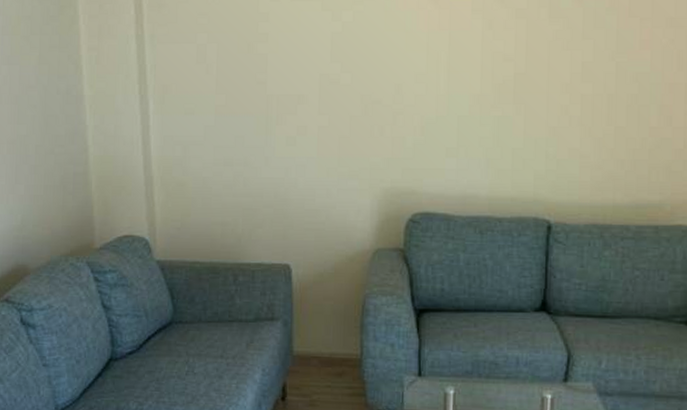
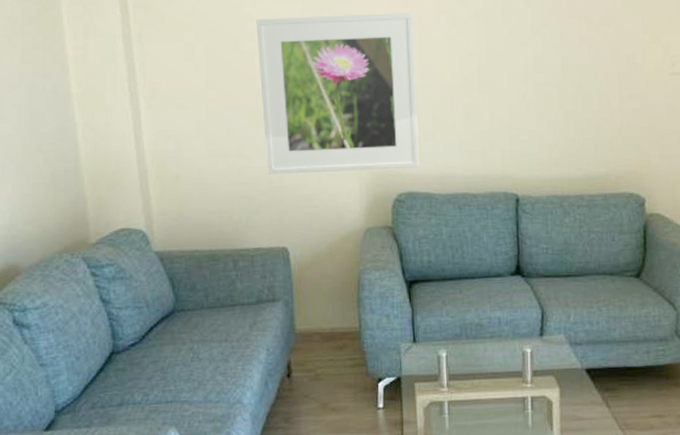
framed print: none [271,12,444,187] -> present [256,13,420,175]

